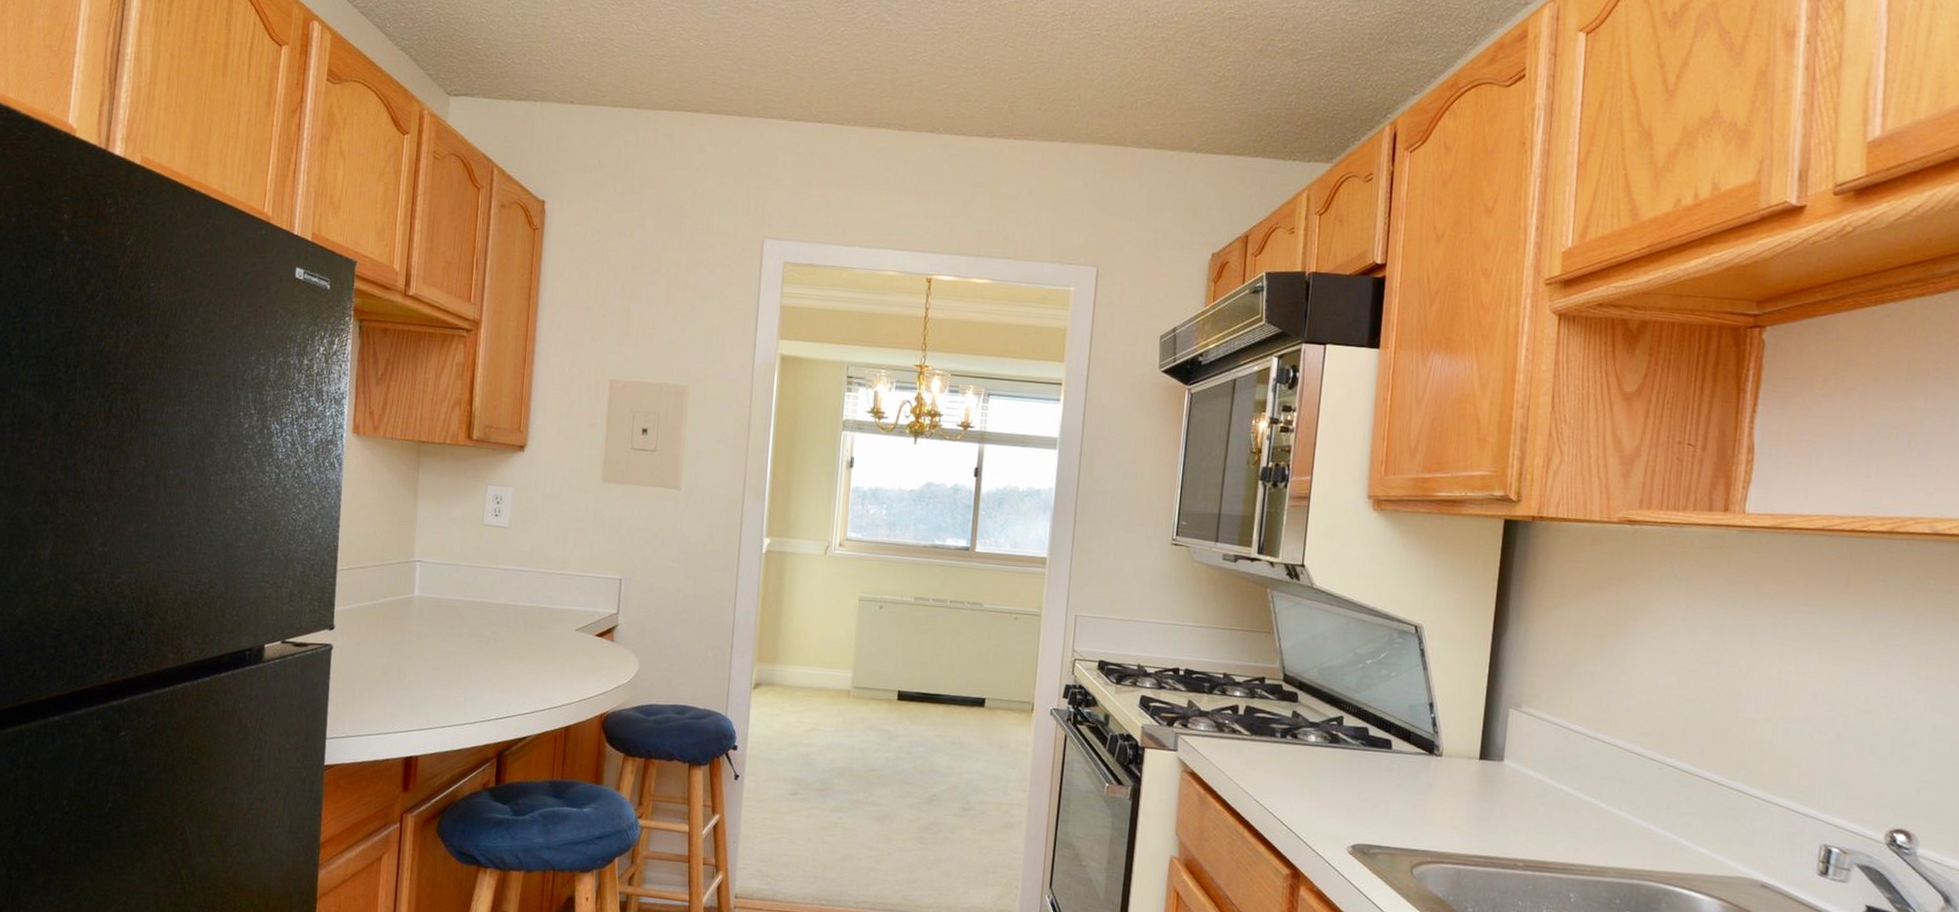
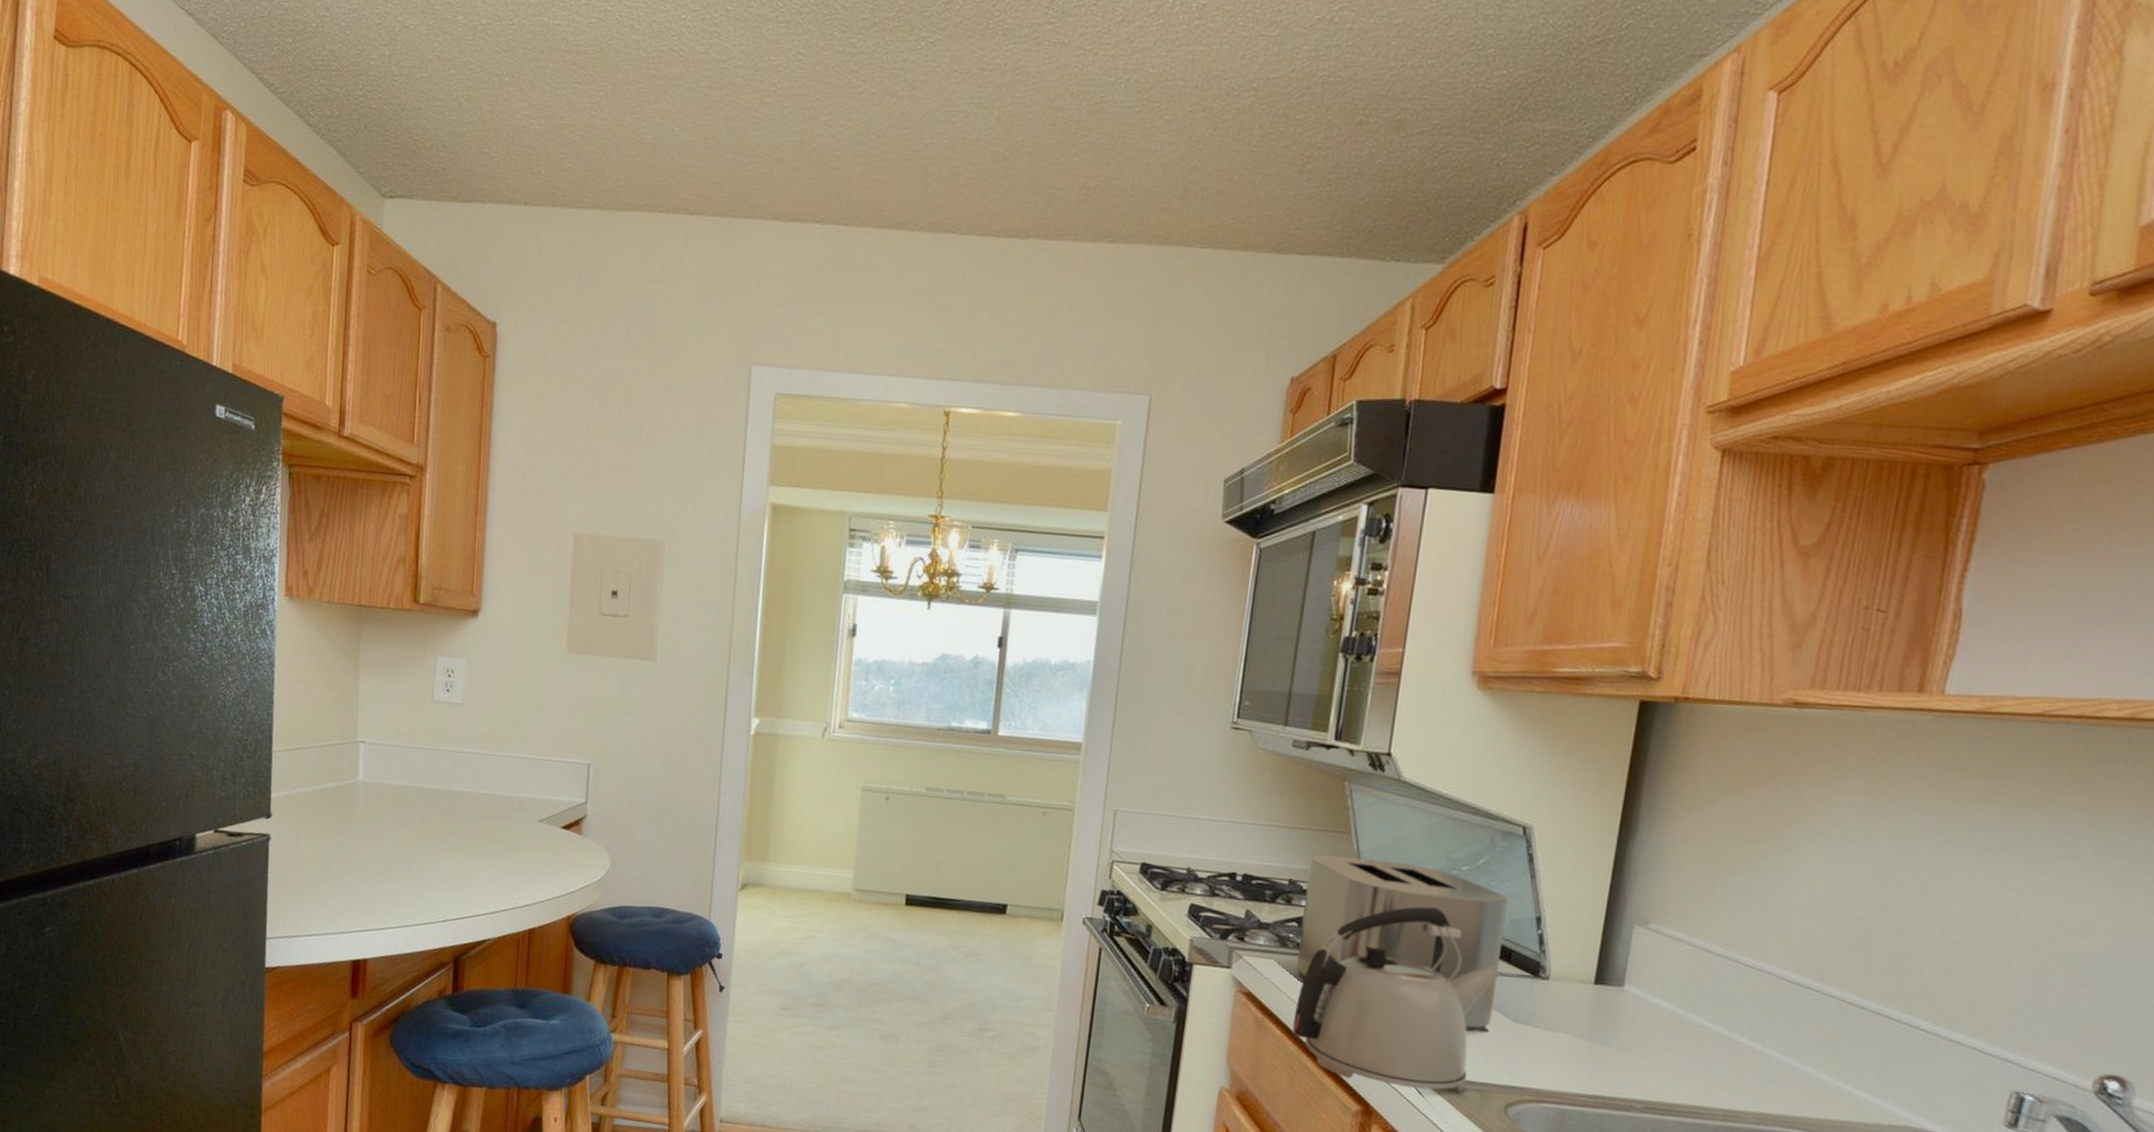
kettle: none [1230,695,1403,856] -> present [1292,906,1502,1092]
toaster: none [1232,652,1405,804] -> present [1296,855,1508,1034]

